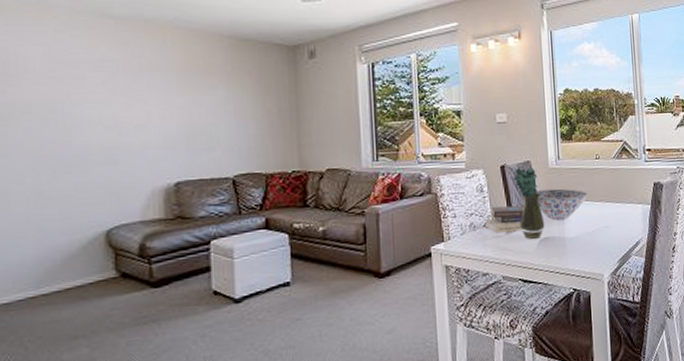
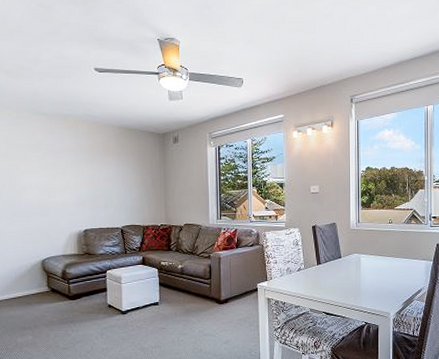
books: present [485,205,525,233] -> none [299,257,330,277]
vase: present [513,164,545,240] -> none [322,225,345,284]
bowl: present [536,188,588,221] -> none [339,245,381,270]

